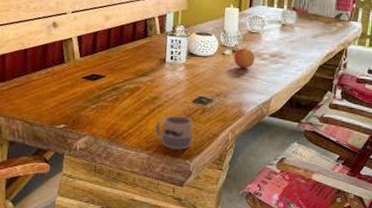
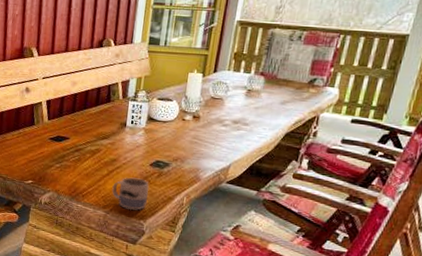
apple: present [234,47,255,69] -> none [193,113,217,135]

